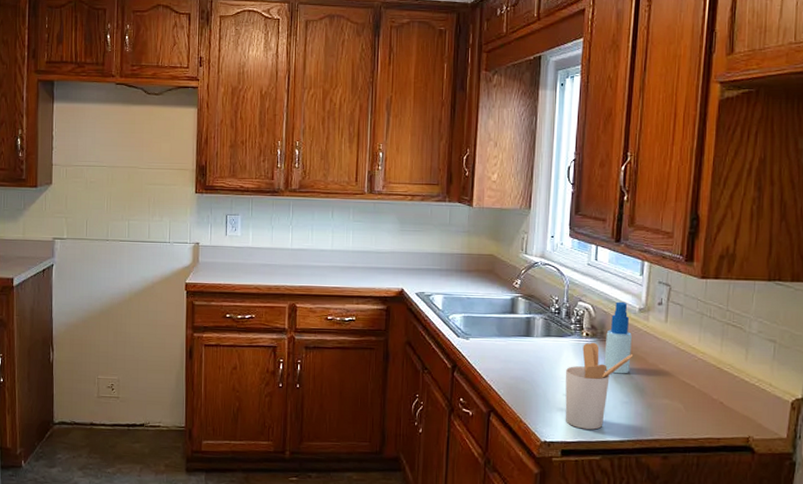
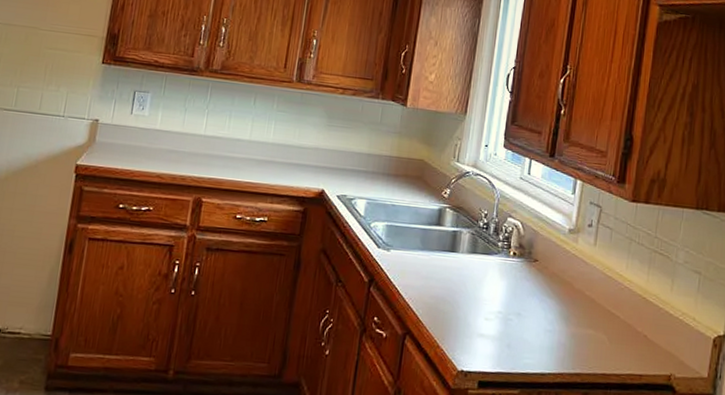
utensil holder: present [565,342,634,430] -> none [485,262,560,360]
spray bottle: present [604,301,632,374] -> none [529,220,560,300]

